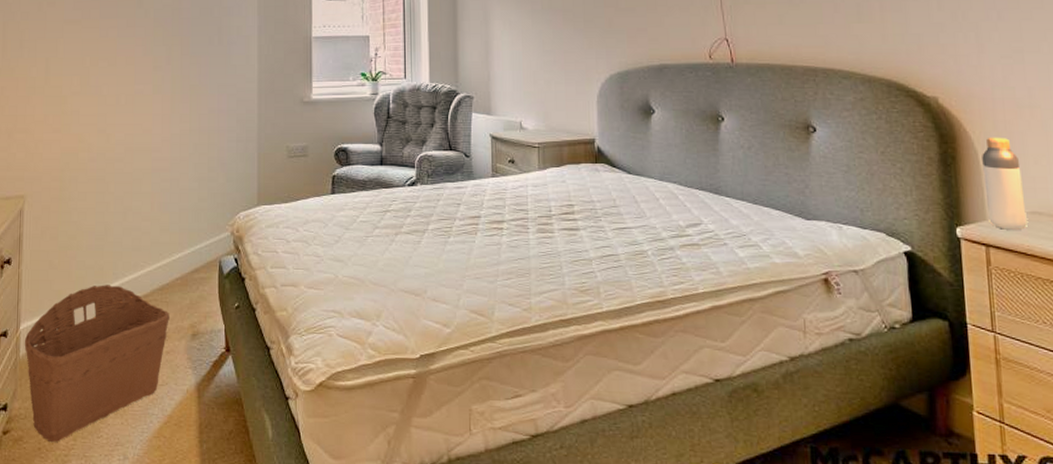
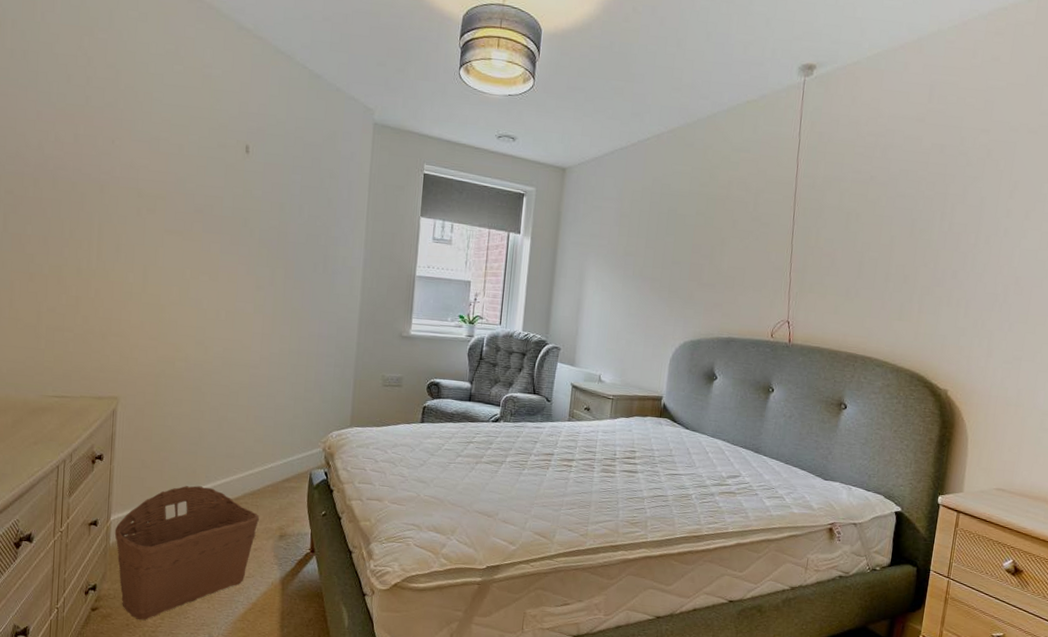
bottle: present [982,137,1027,231] -> none [964,426,998,503]

